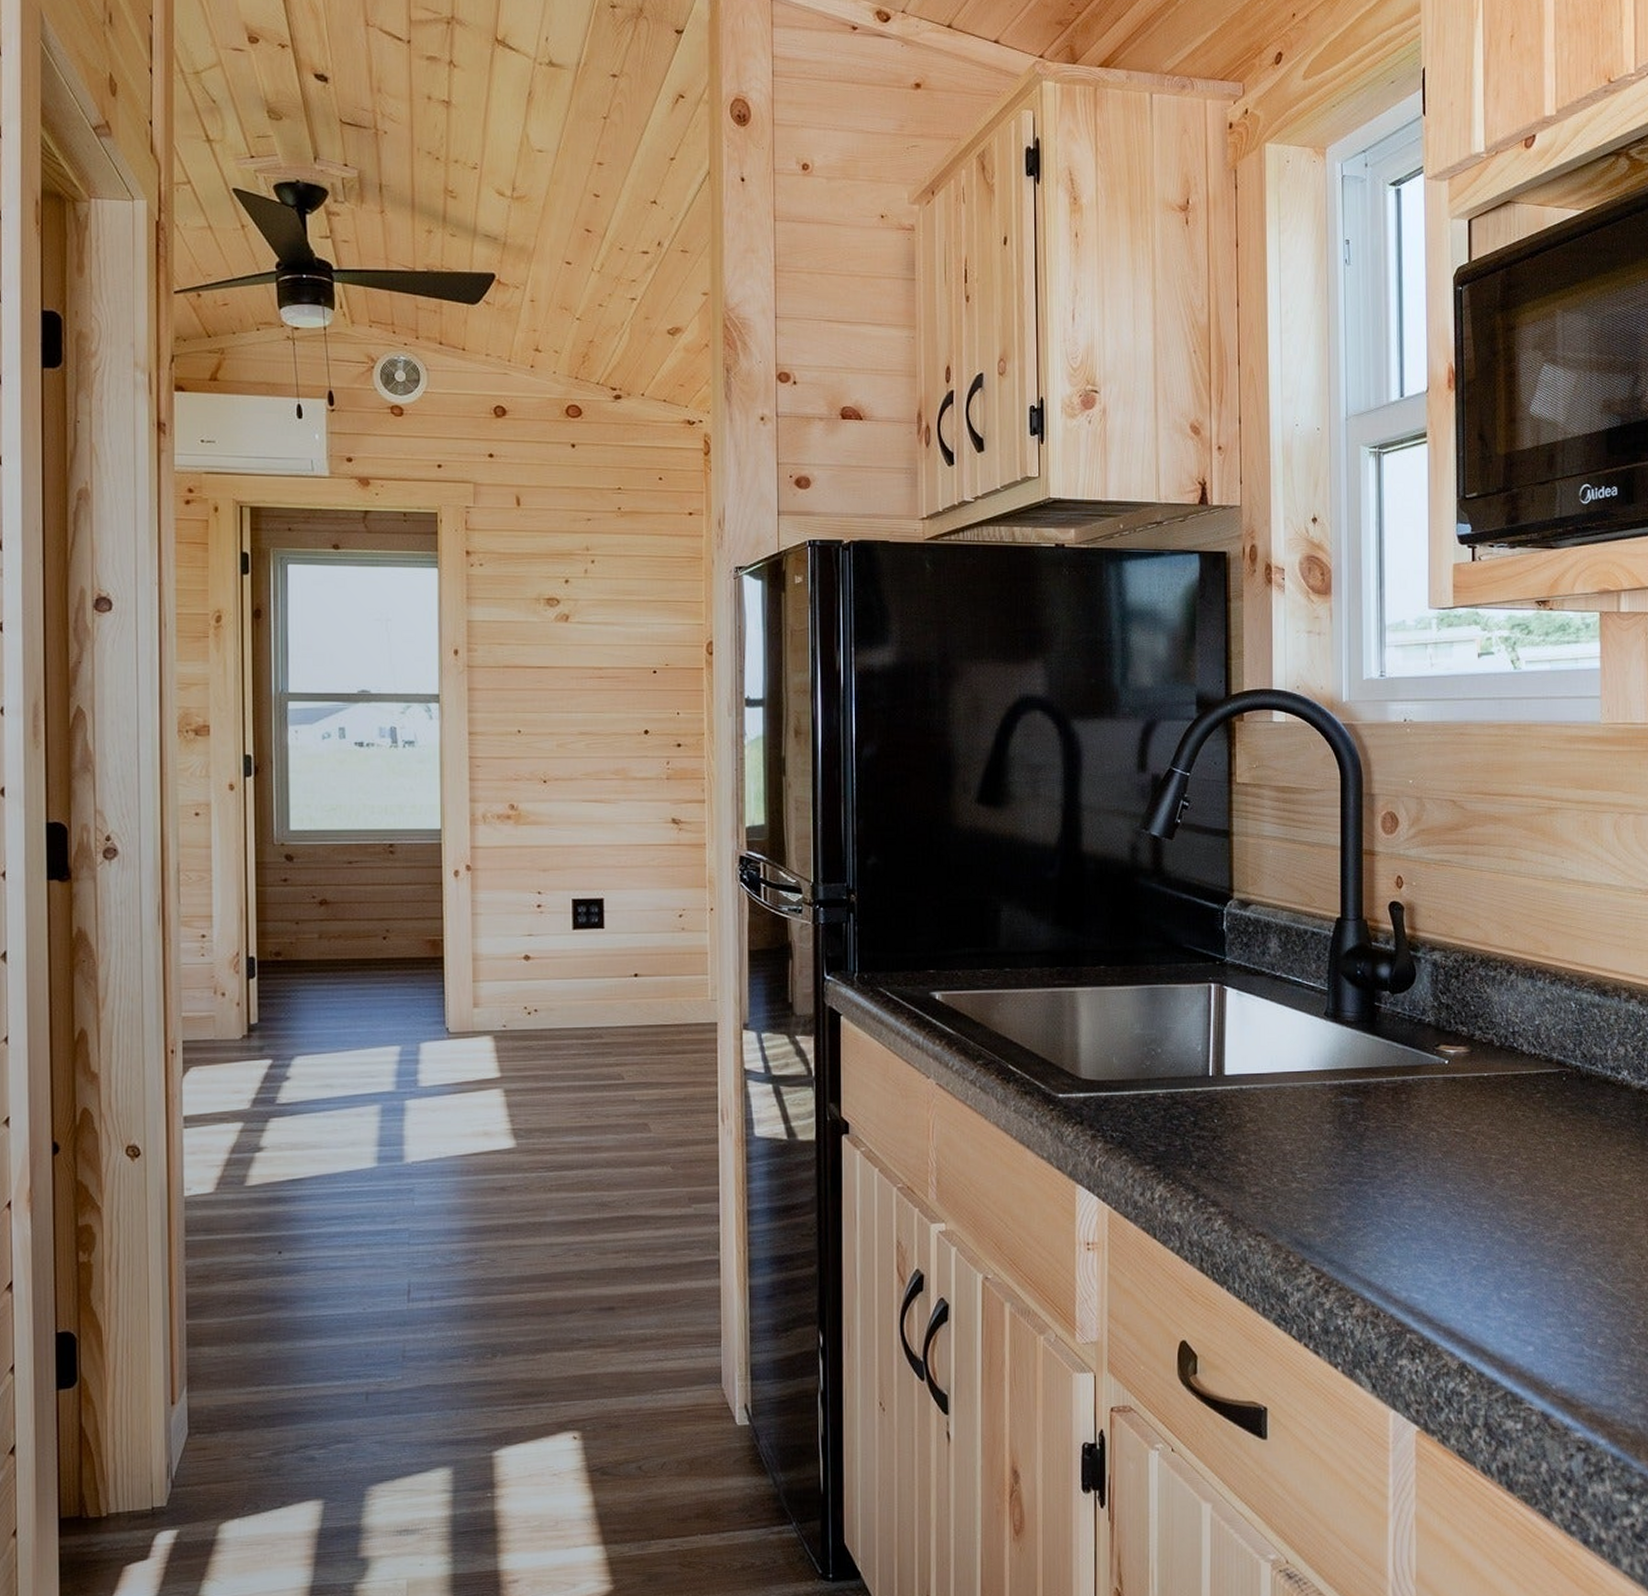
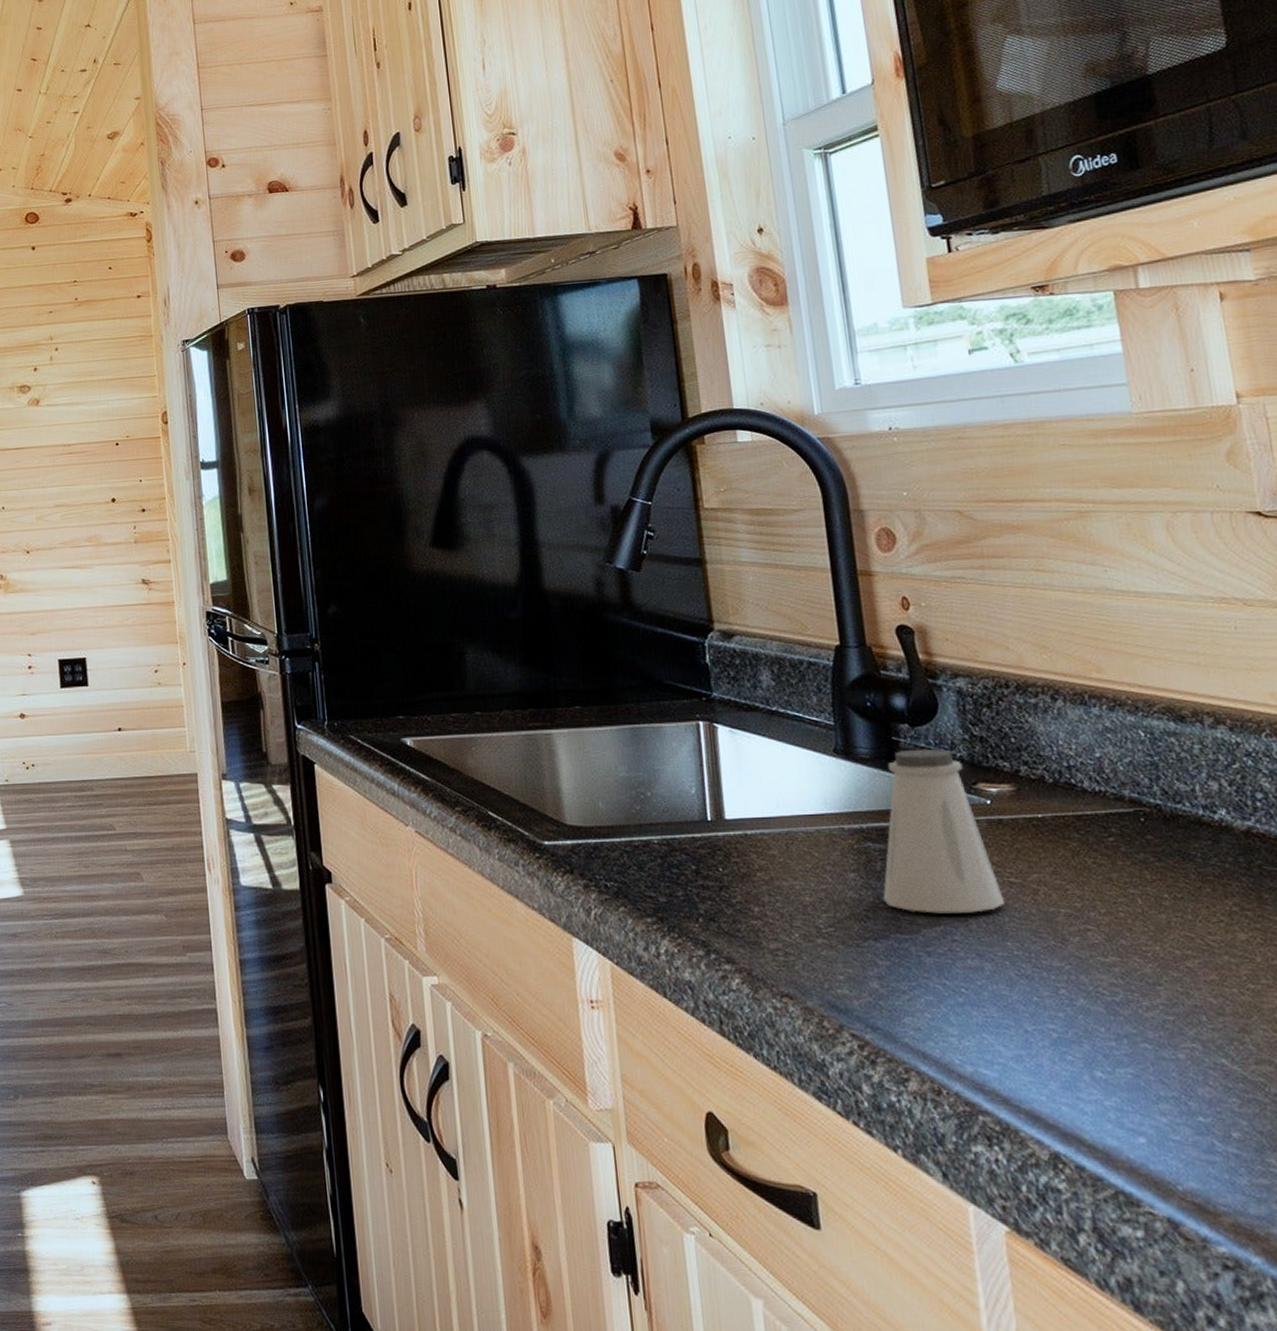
saltshaker: none [1351,1013,1450,1160] -> present [883,748,1006,914]

